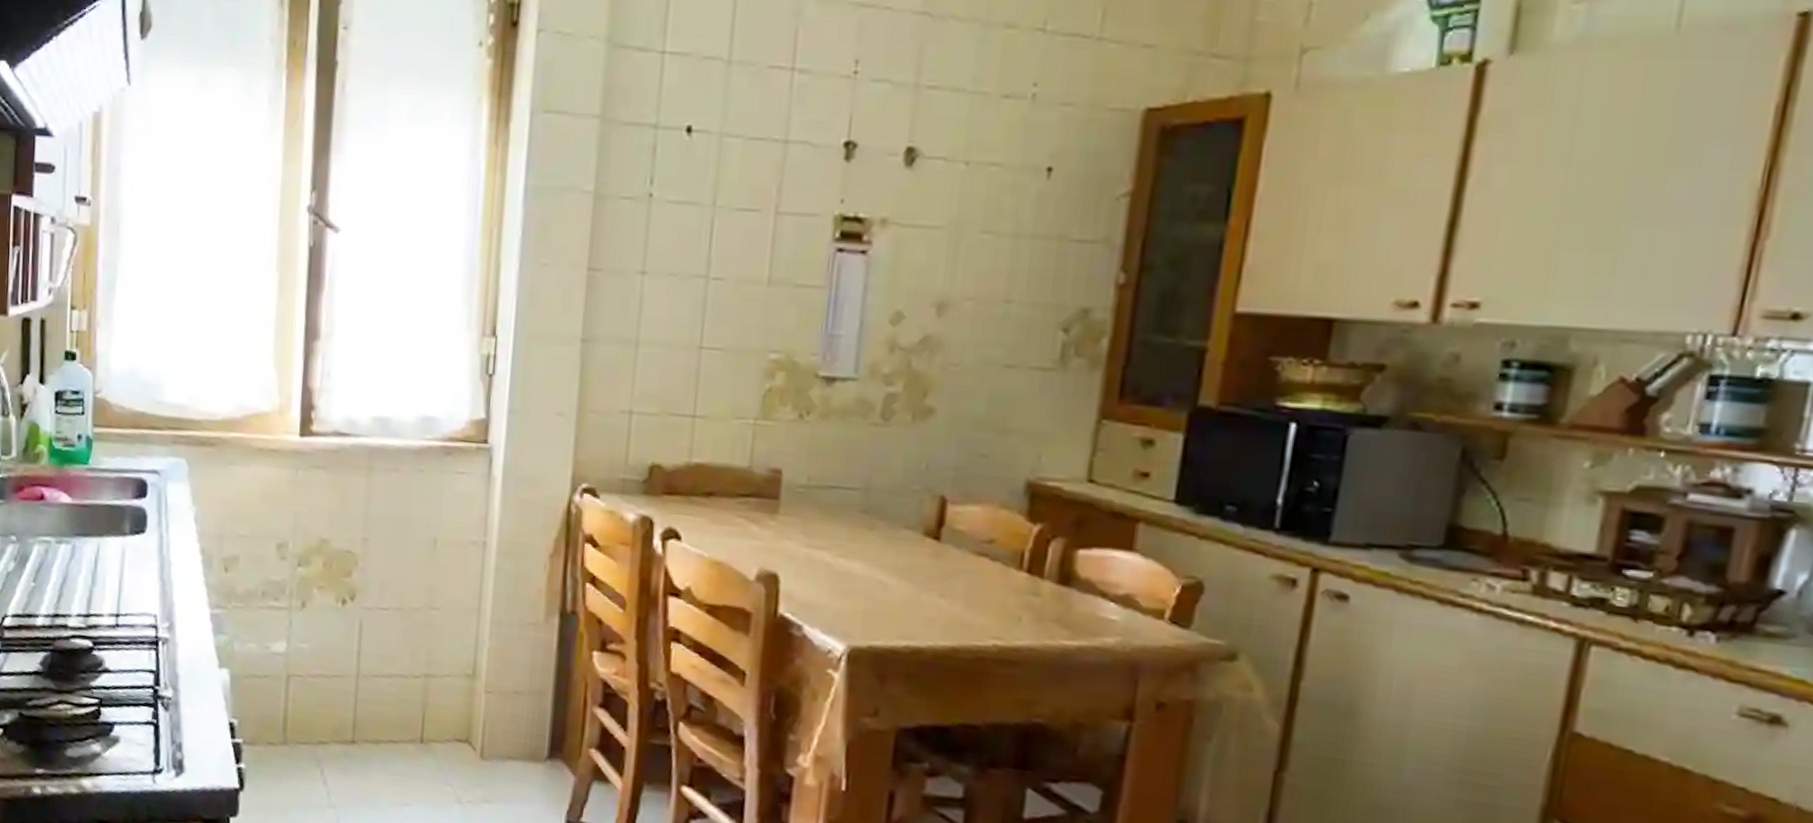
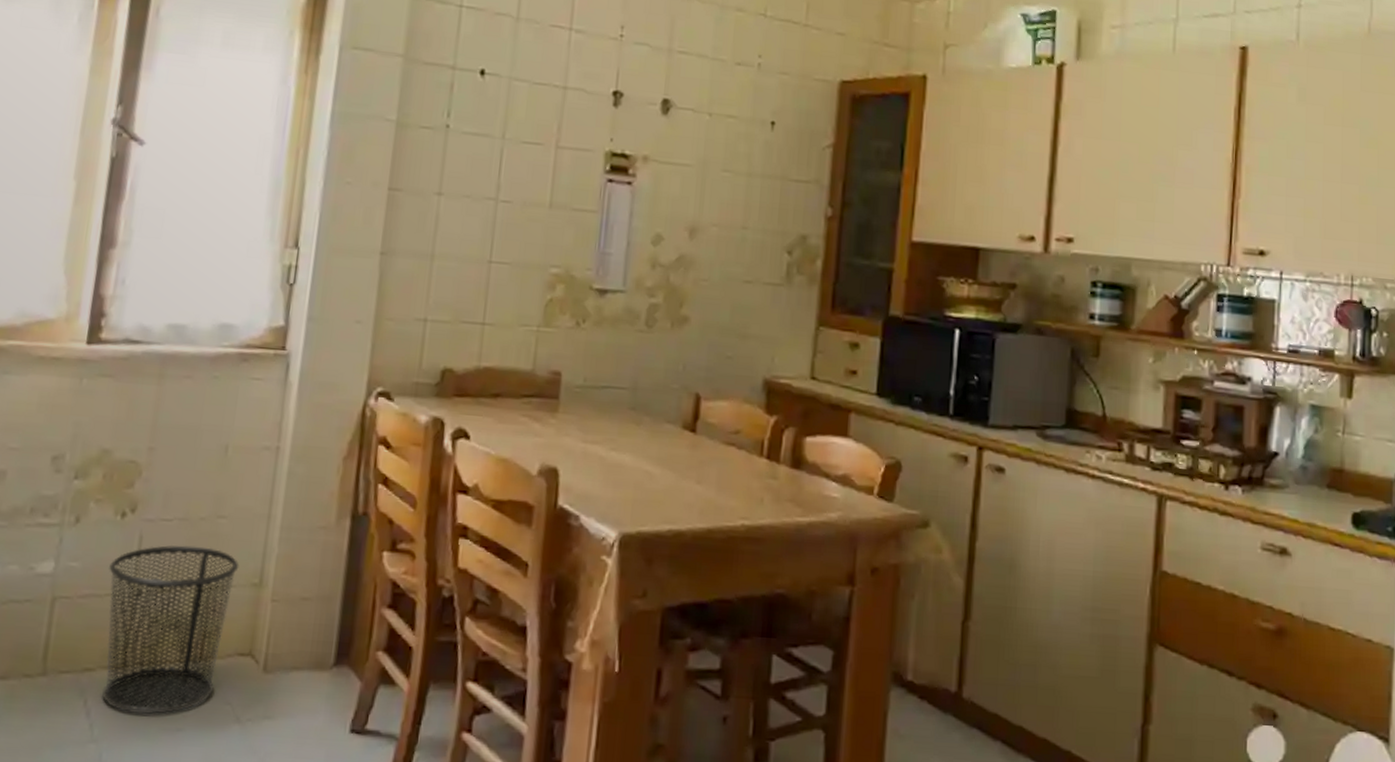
waste bin: none [334,632,453,789] -> present [102,544,239,715]

